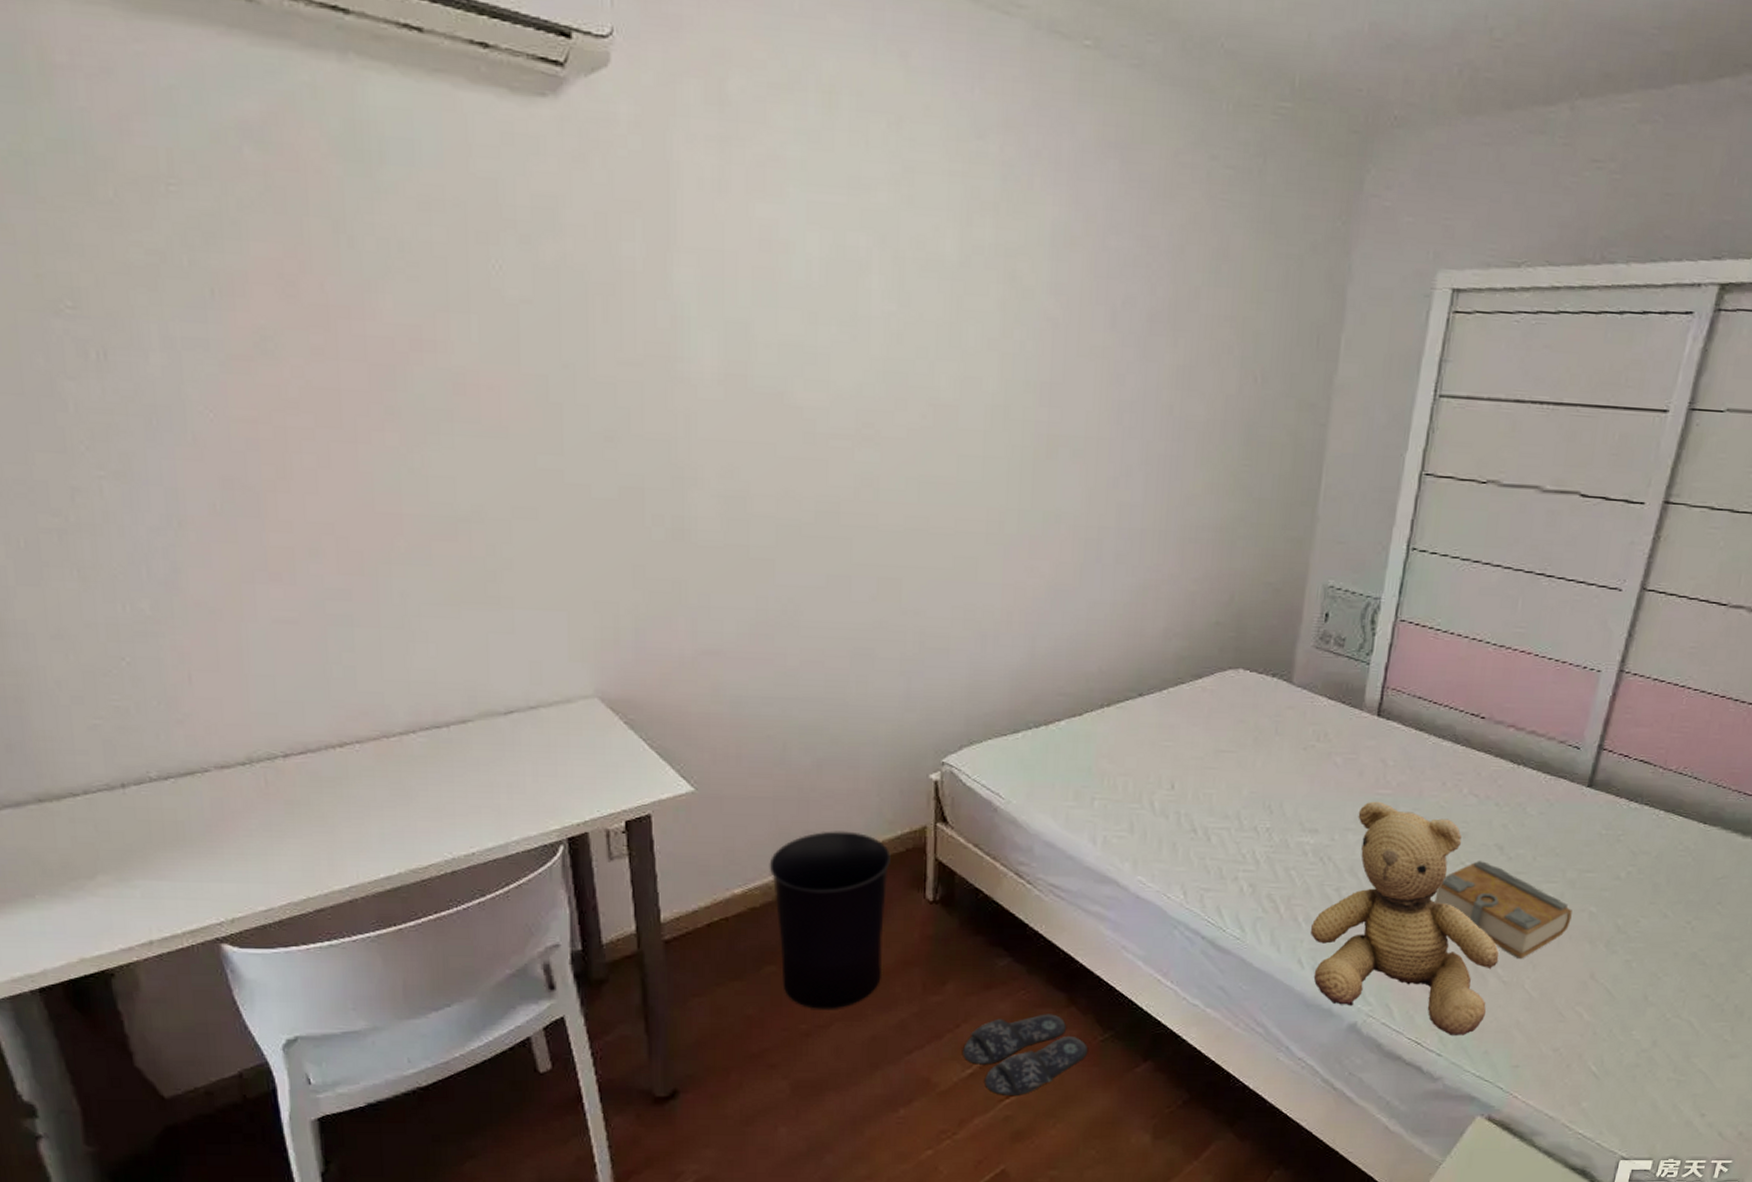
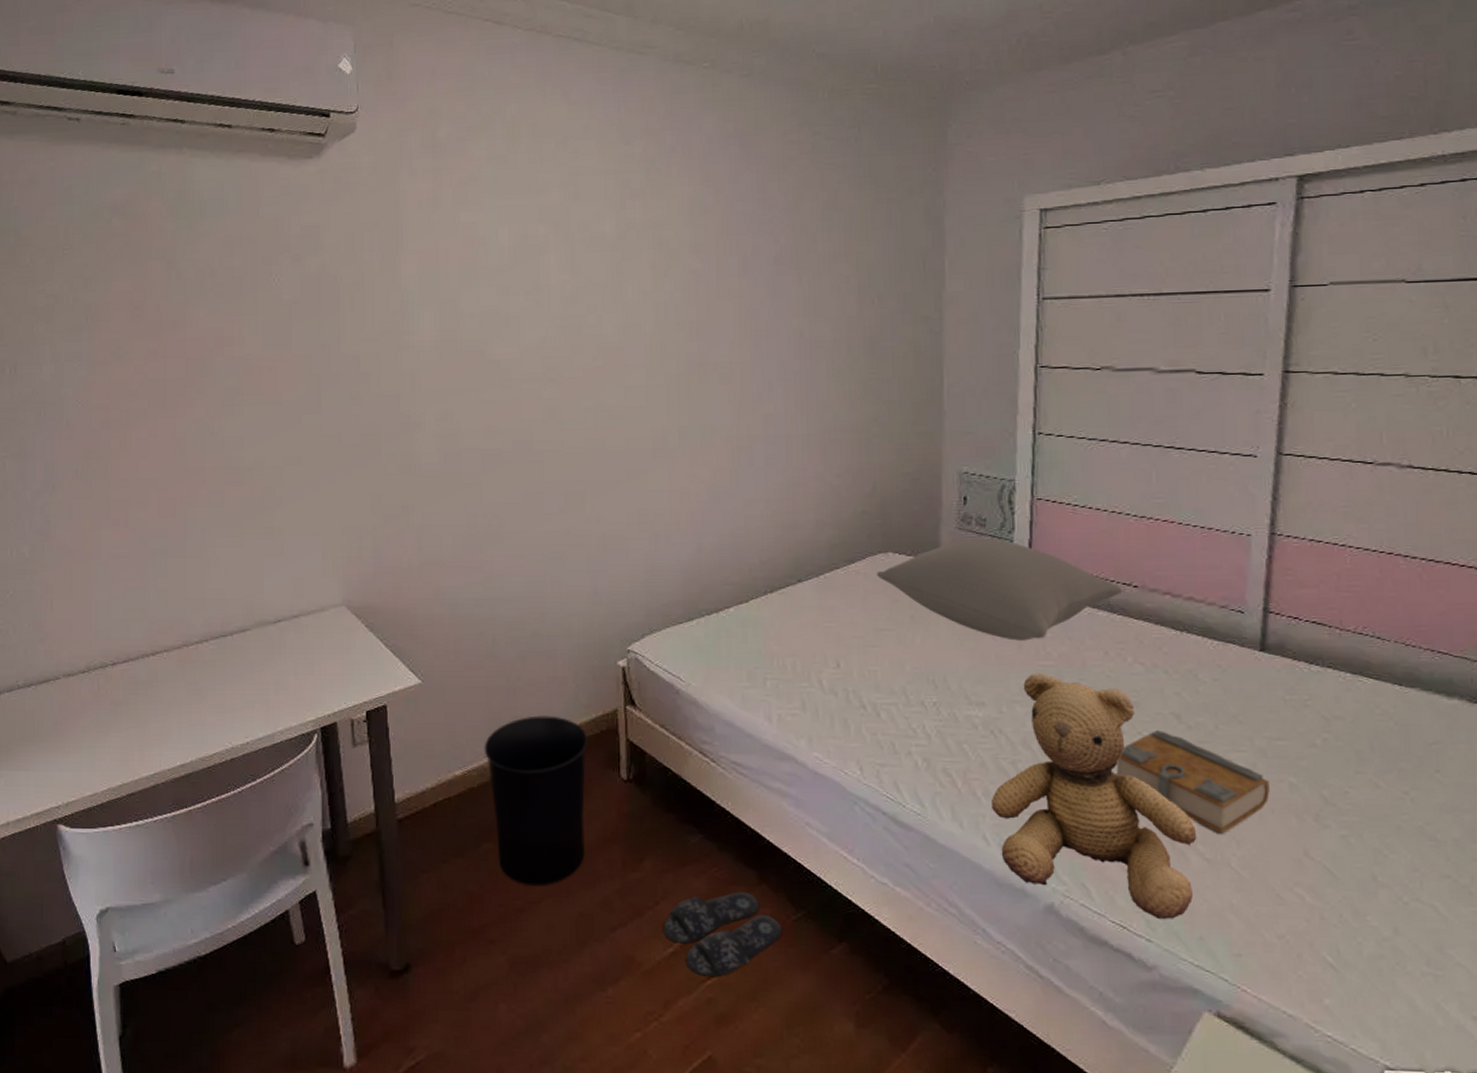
pillow: none [1224,658,1470,768] -> present [877,538,1123,641]

